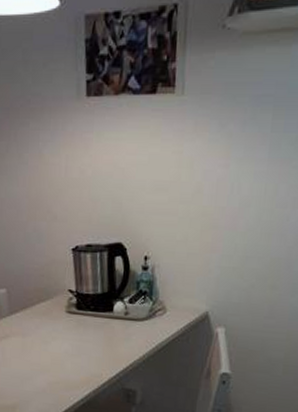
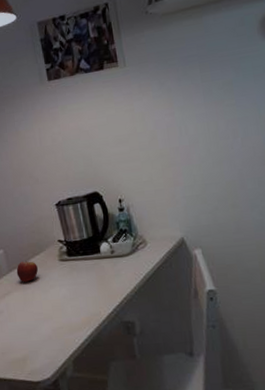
fruit: none [17,305,41,329] -> present [16,260,38,282]

